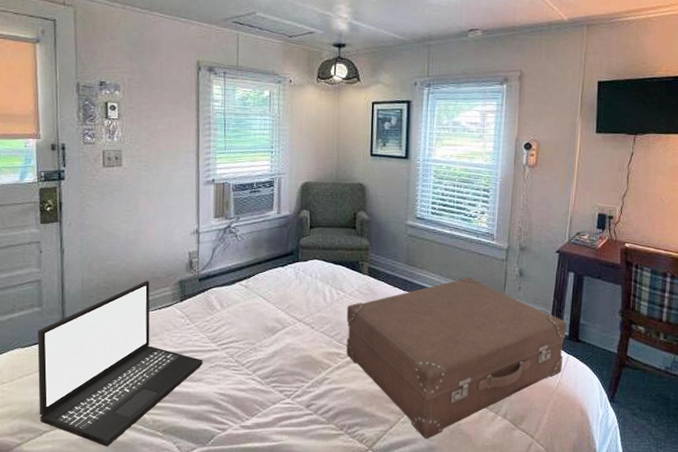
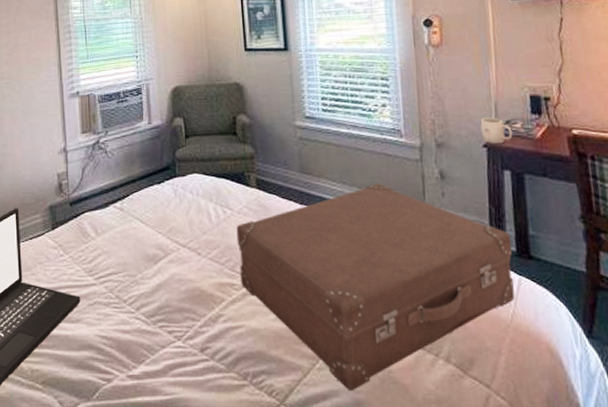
mug: none [556,229,581,251] -> present [480,117,513,144]

